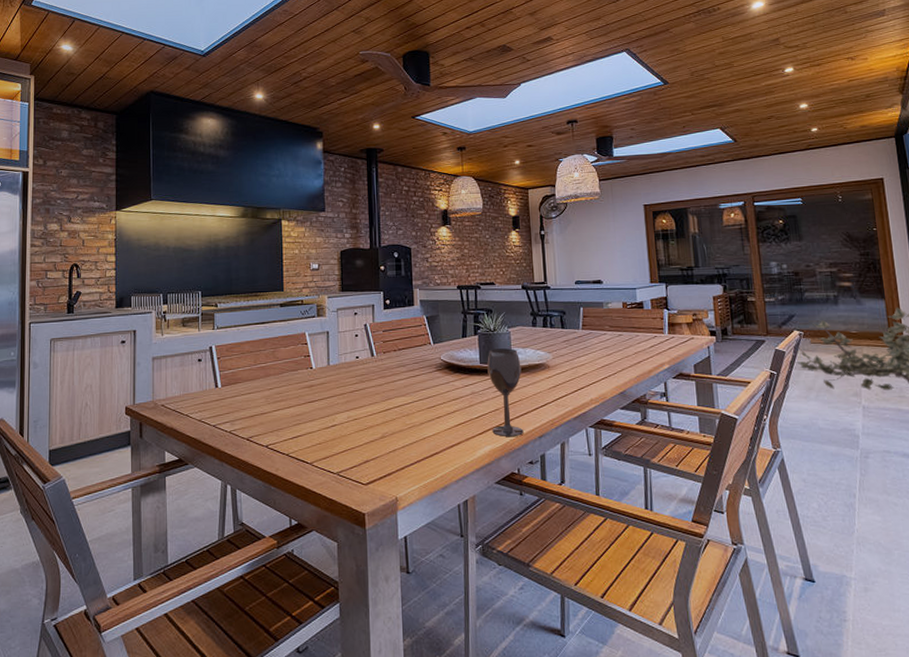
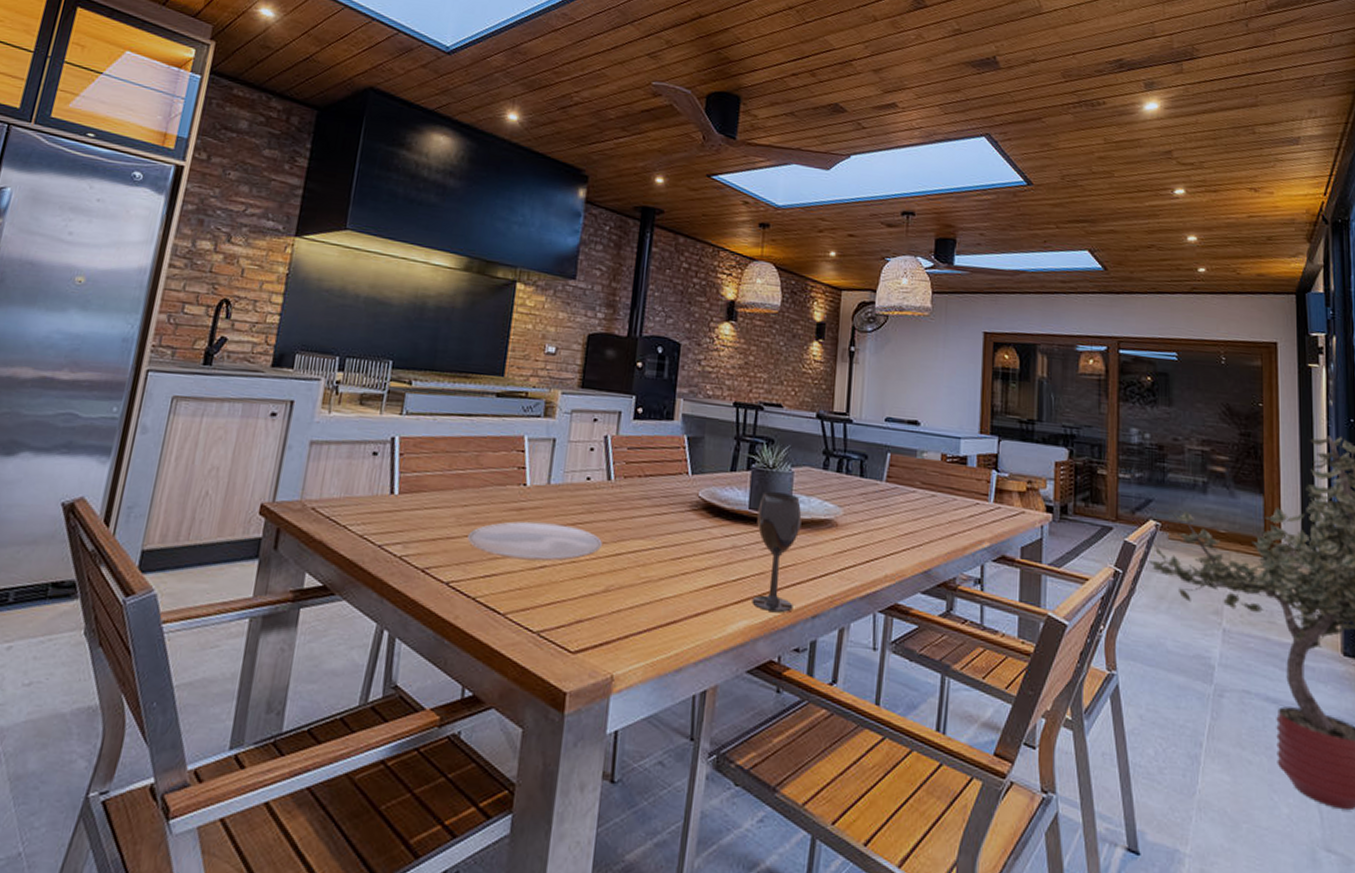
plate: none [276,393,374,423] -> present [467,521,602,562]

